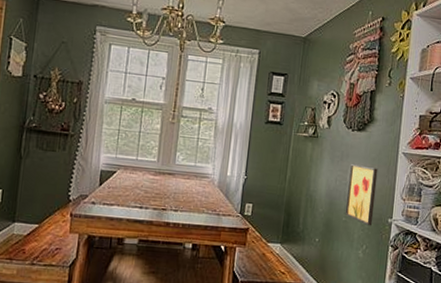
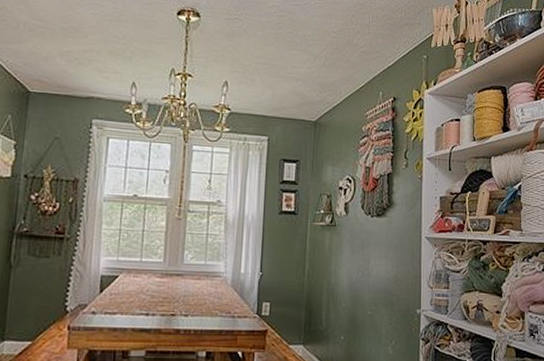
wall art: present [345,164,378,226] -> none [370,253,402,319]

